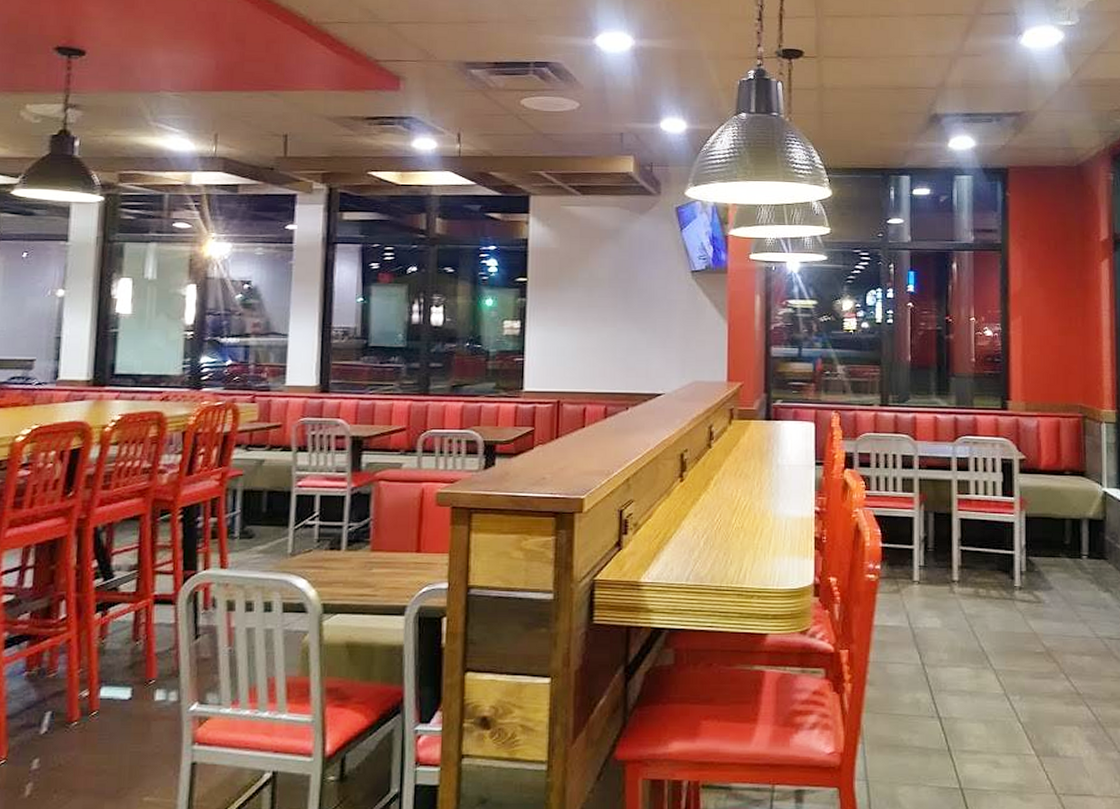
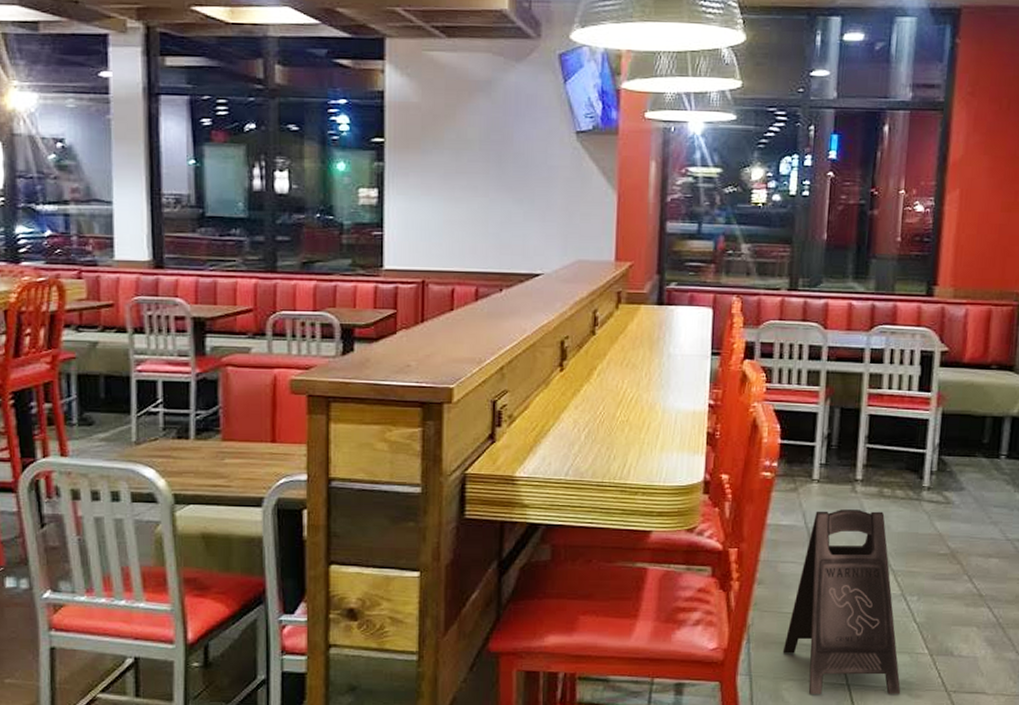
warning sign: none [896,610,1013,800] -> present [782,510,901,694]

